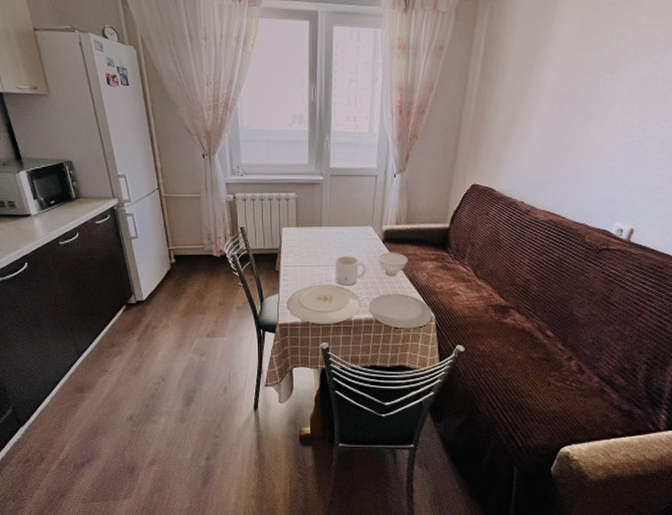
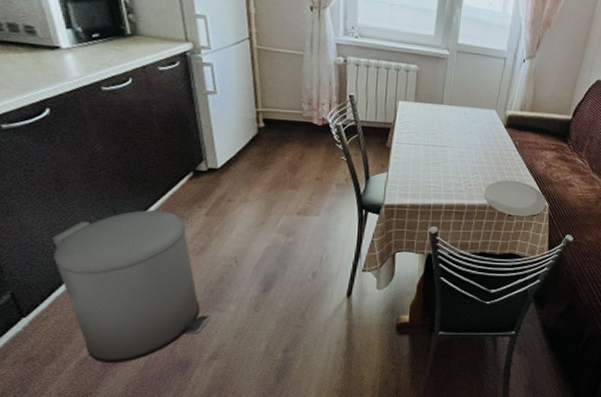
pedal bin: none [35,339,149,466] -> present [52,210,212,364]
plate: present [287,284,361,324] -> none [396,165,477,208]
mug: present [335,255,367,286] -> none [452,137,486,170]
bowl: present [378,252,408,277] -> none [498,138,529,164]

